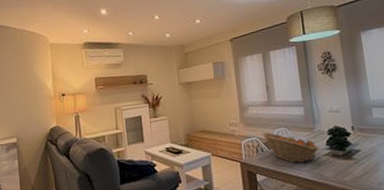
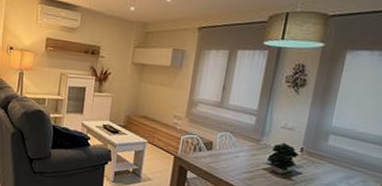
fruit basket: present [262,132,320,163] -> none [204,132,260,172]

